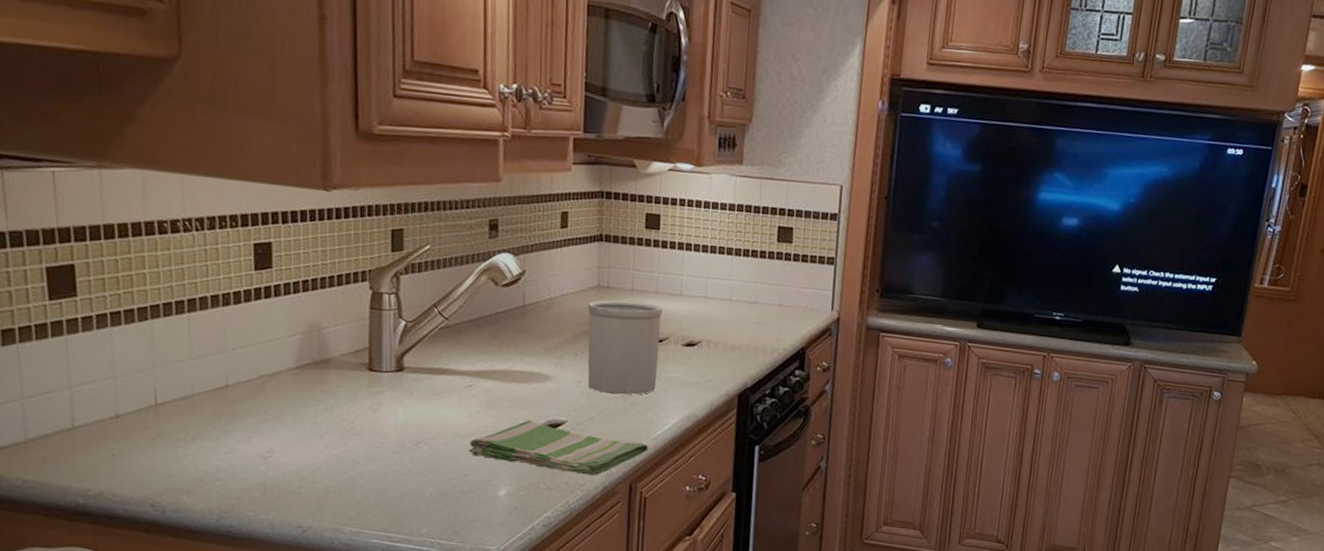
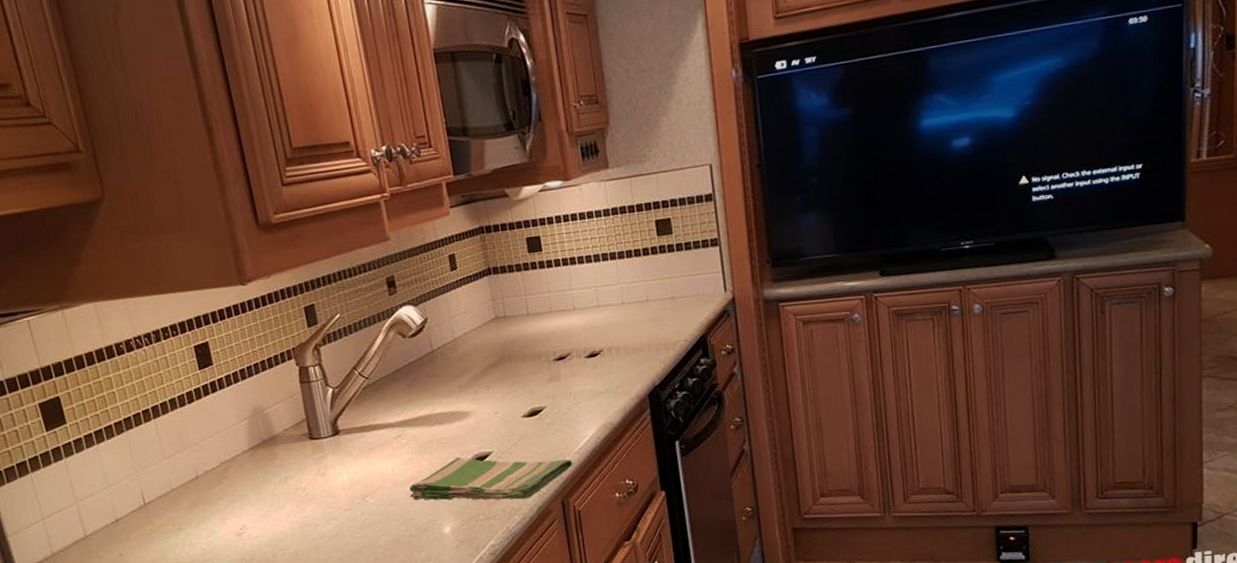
utensil holder: present [587,299,663,395] -> none [489,323,568,419]

